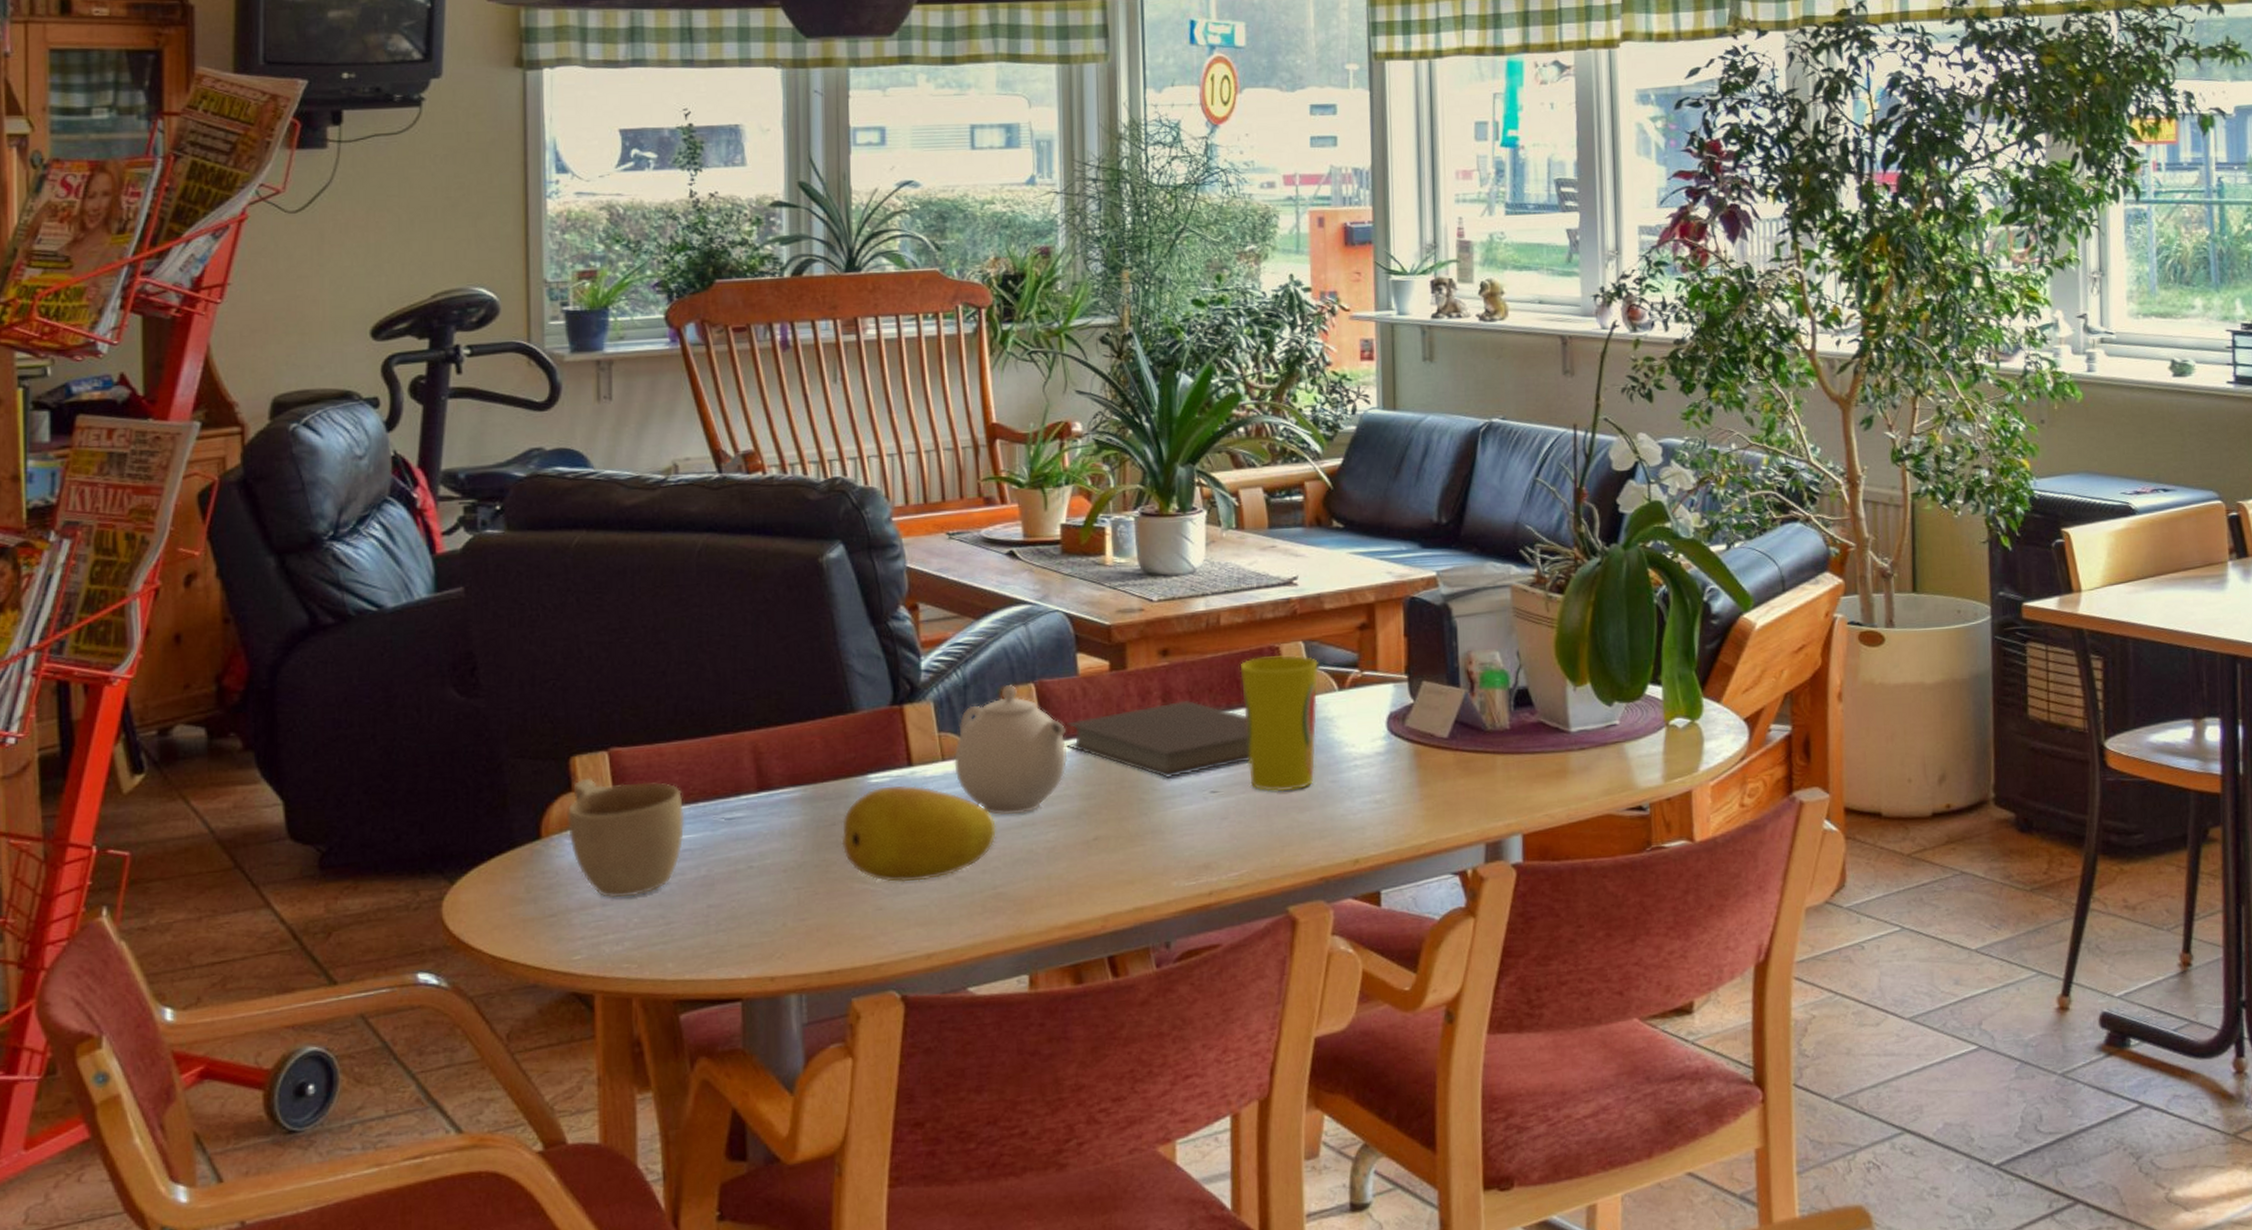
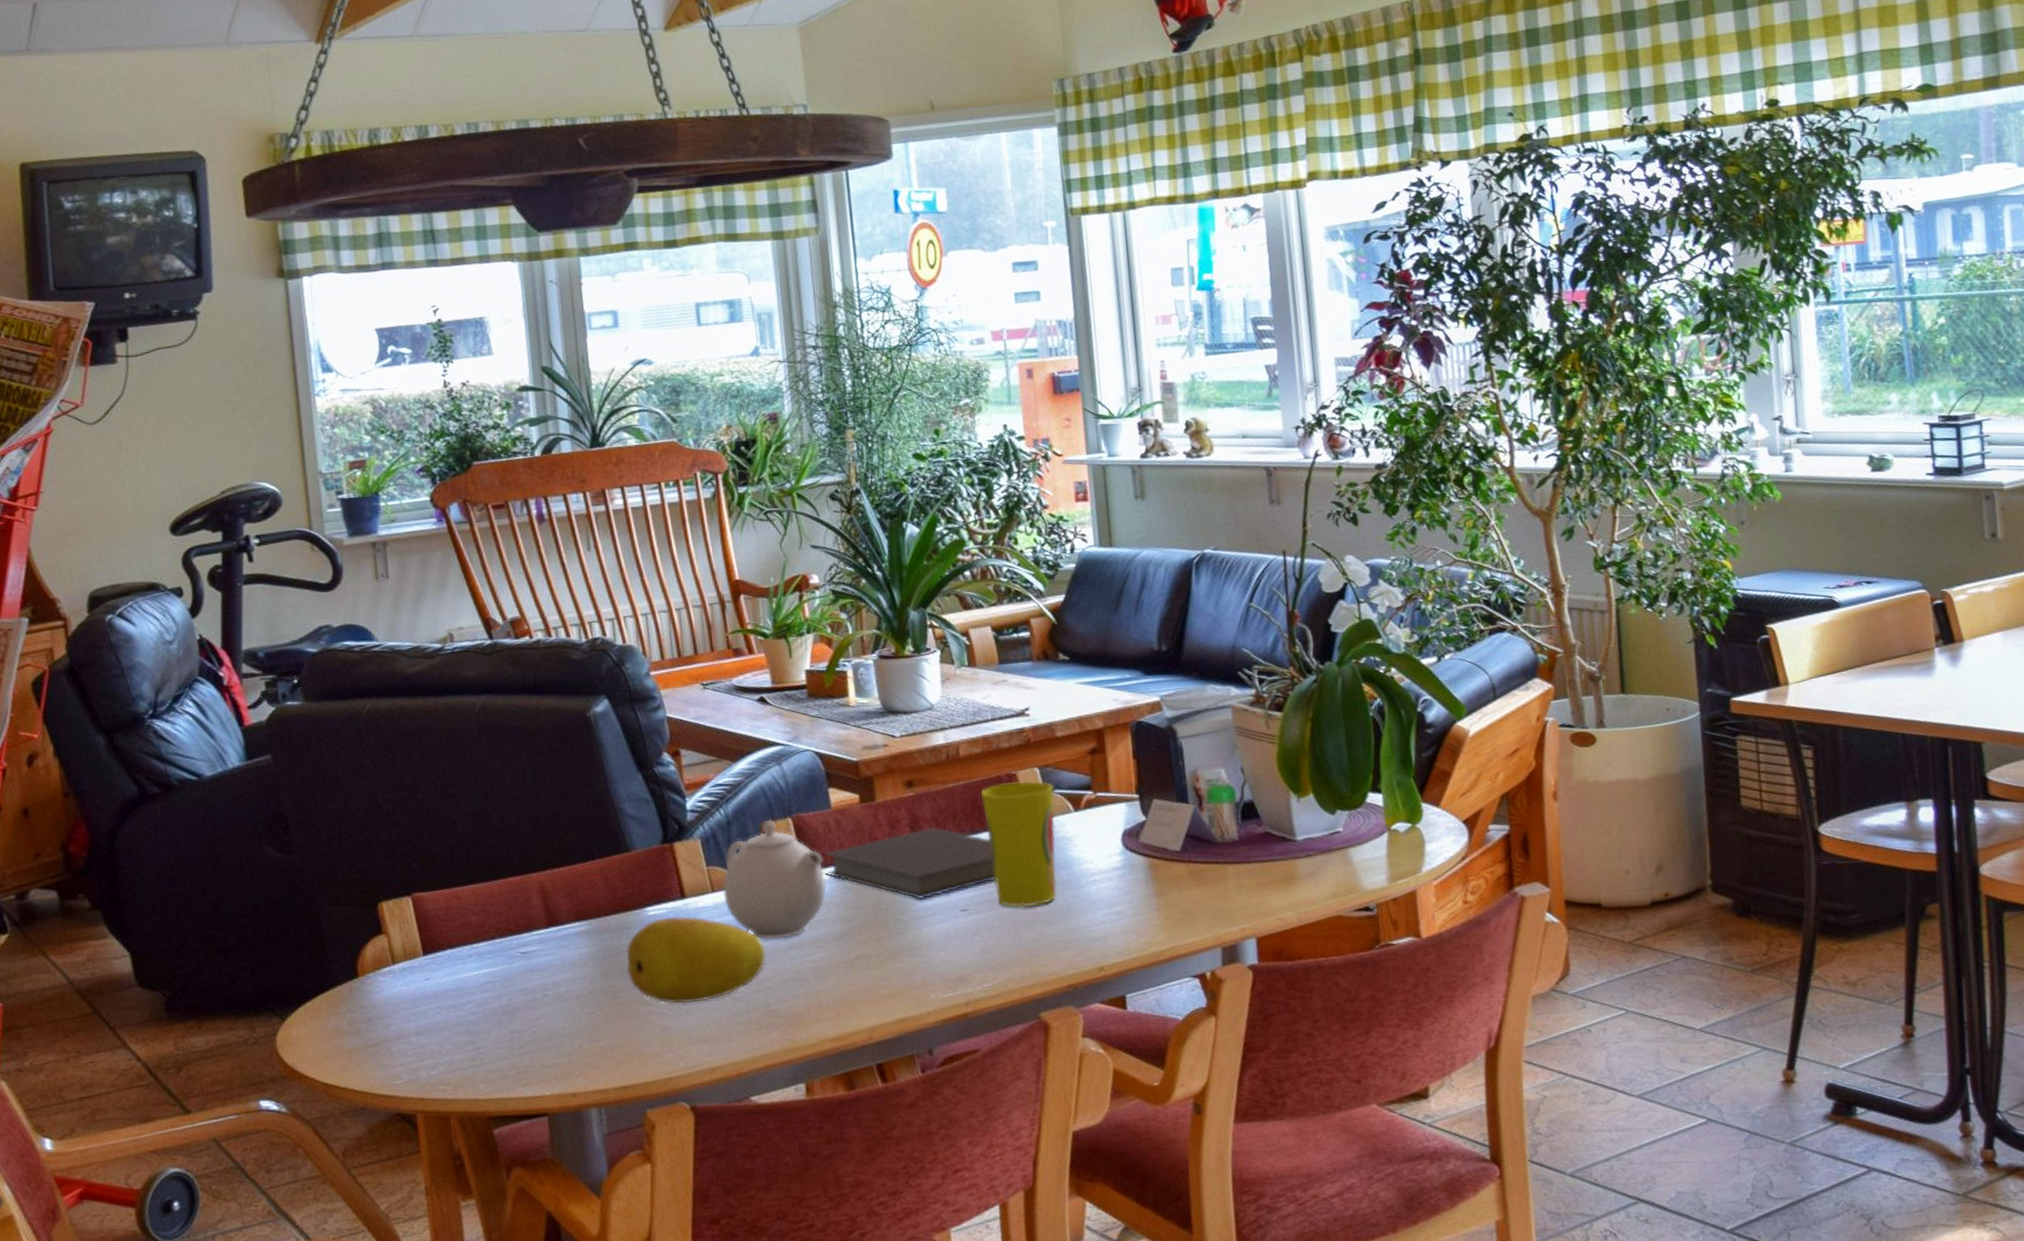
cup: present [566,777,684,899] -> none [379,921,485,1028]

